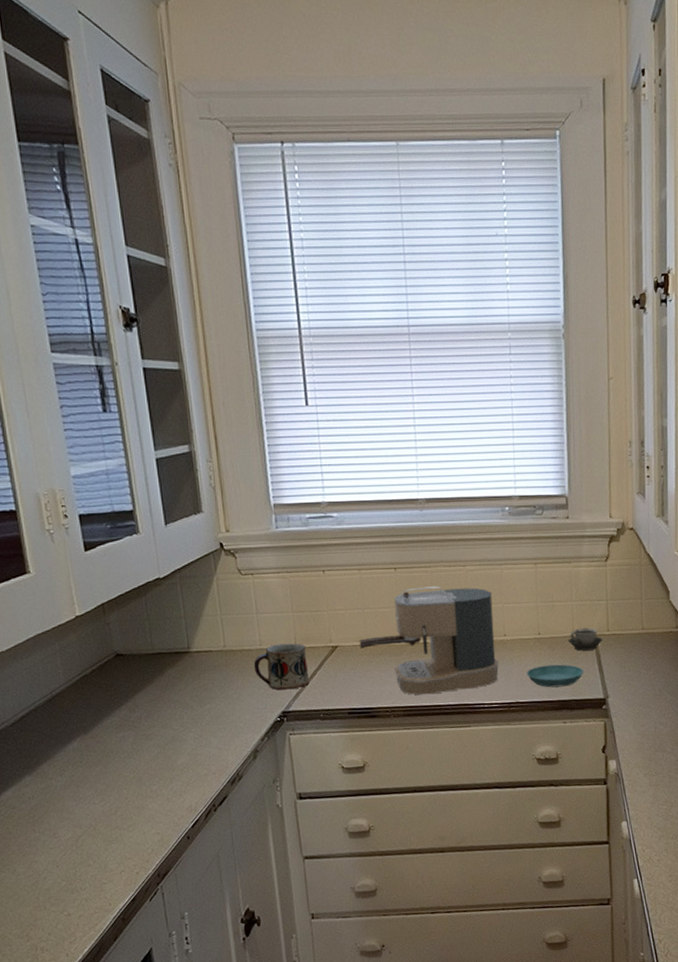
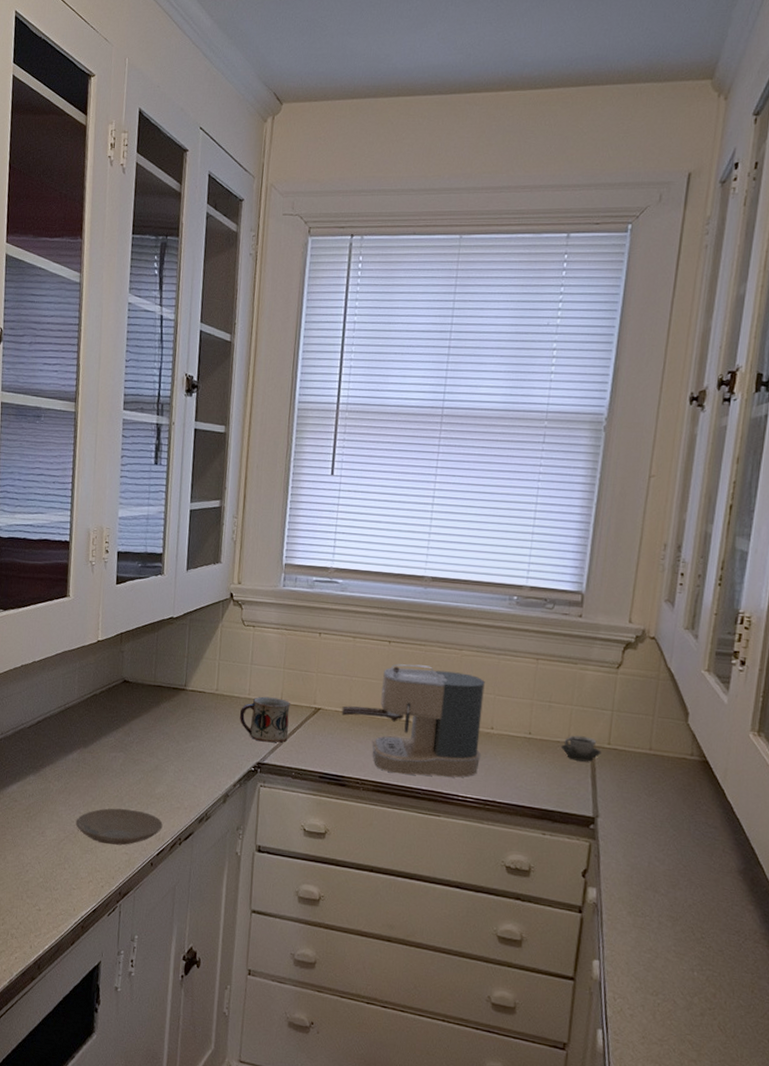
plate: none [91,787,193,830] -> present [75,808,163,846]
saucer: present [527,664,584,688] -> none [509,767,575,796]

